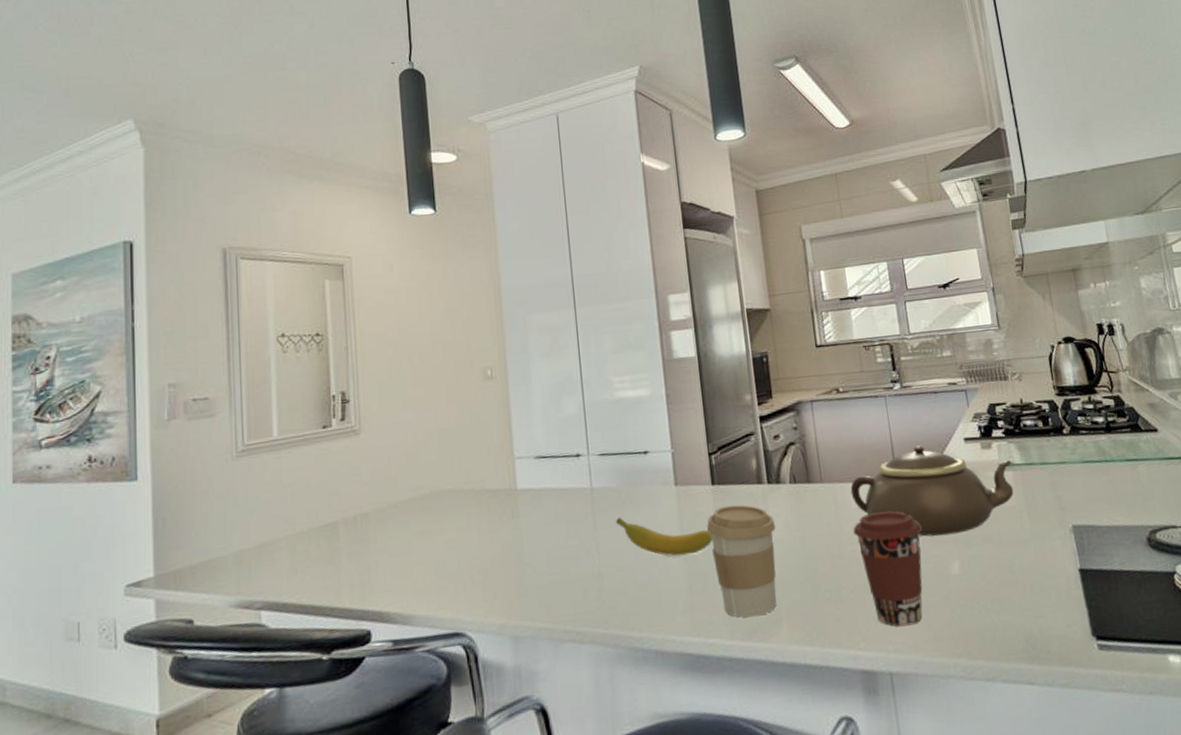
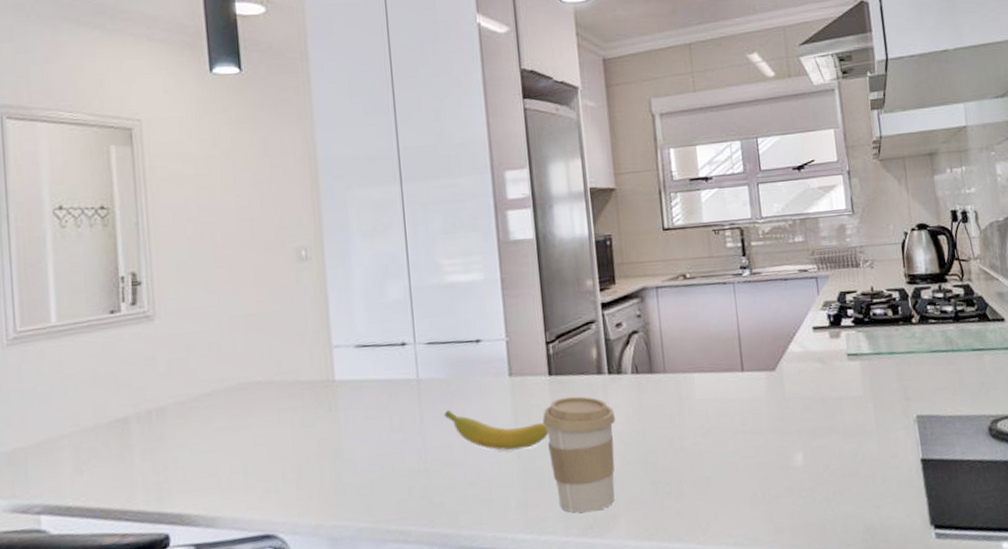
teapot: present [850,446,1014,537] -> none [694,334,861,428]
coffee cup: present [853,511,923,627] -> none [696,402,768,520]

